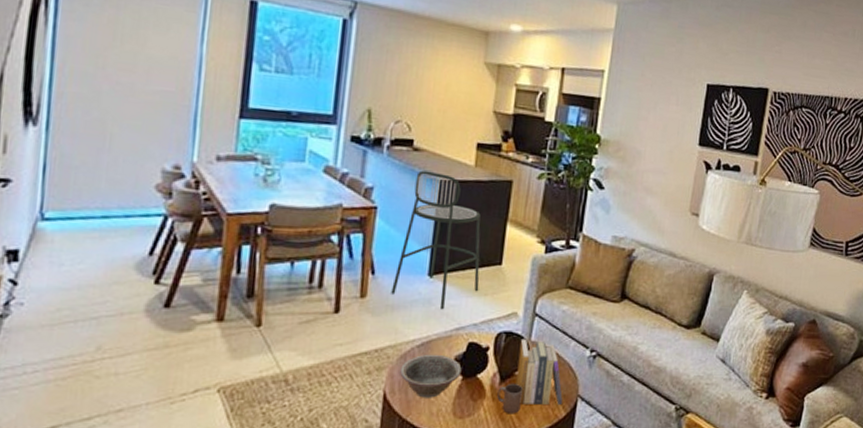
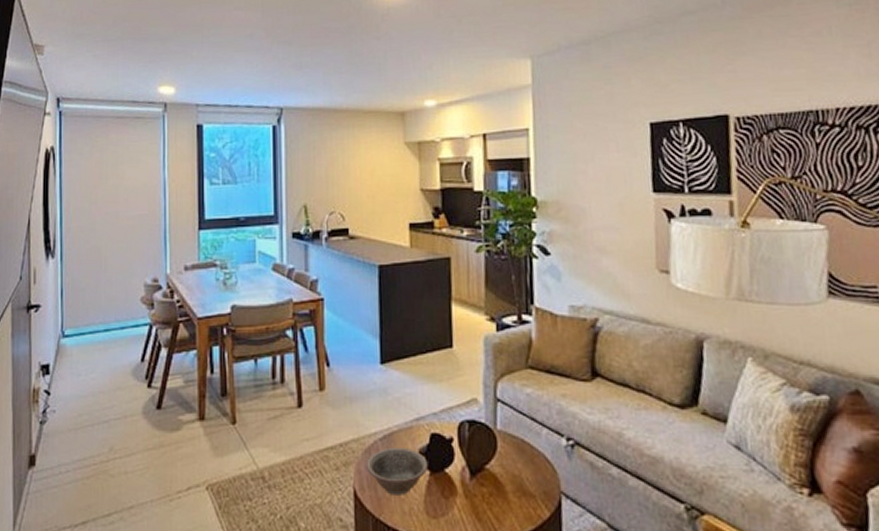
bar stool: present [391,170,481,310] -> none [347,257,433,399]
cup: present [497,383,523,414] -> none [469,478,498,514]
books: present [516,338,563,404] -> none [485,427,545,503]

